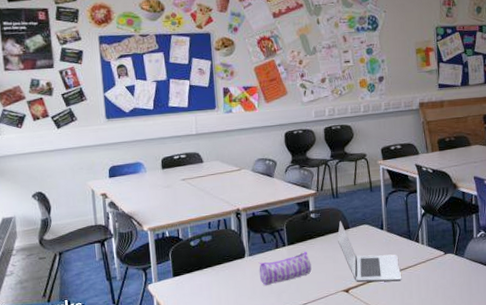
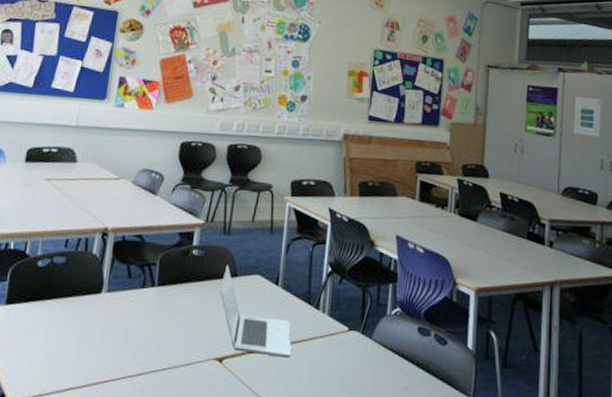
pencil case: present [258,251,312,286] -> none [114,297,182,337]

